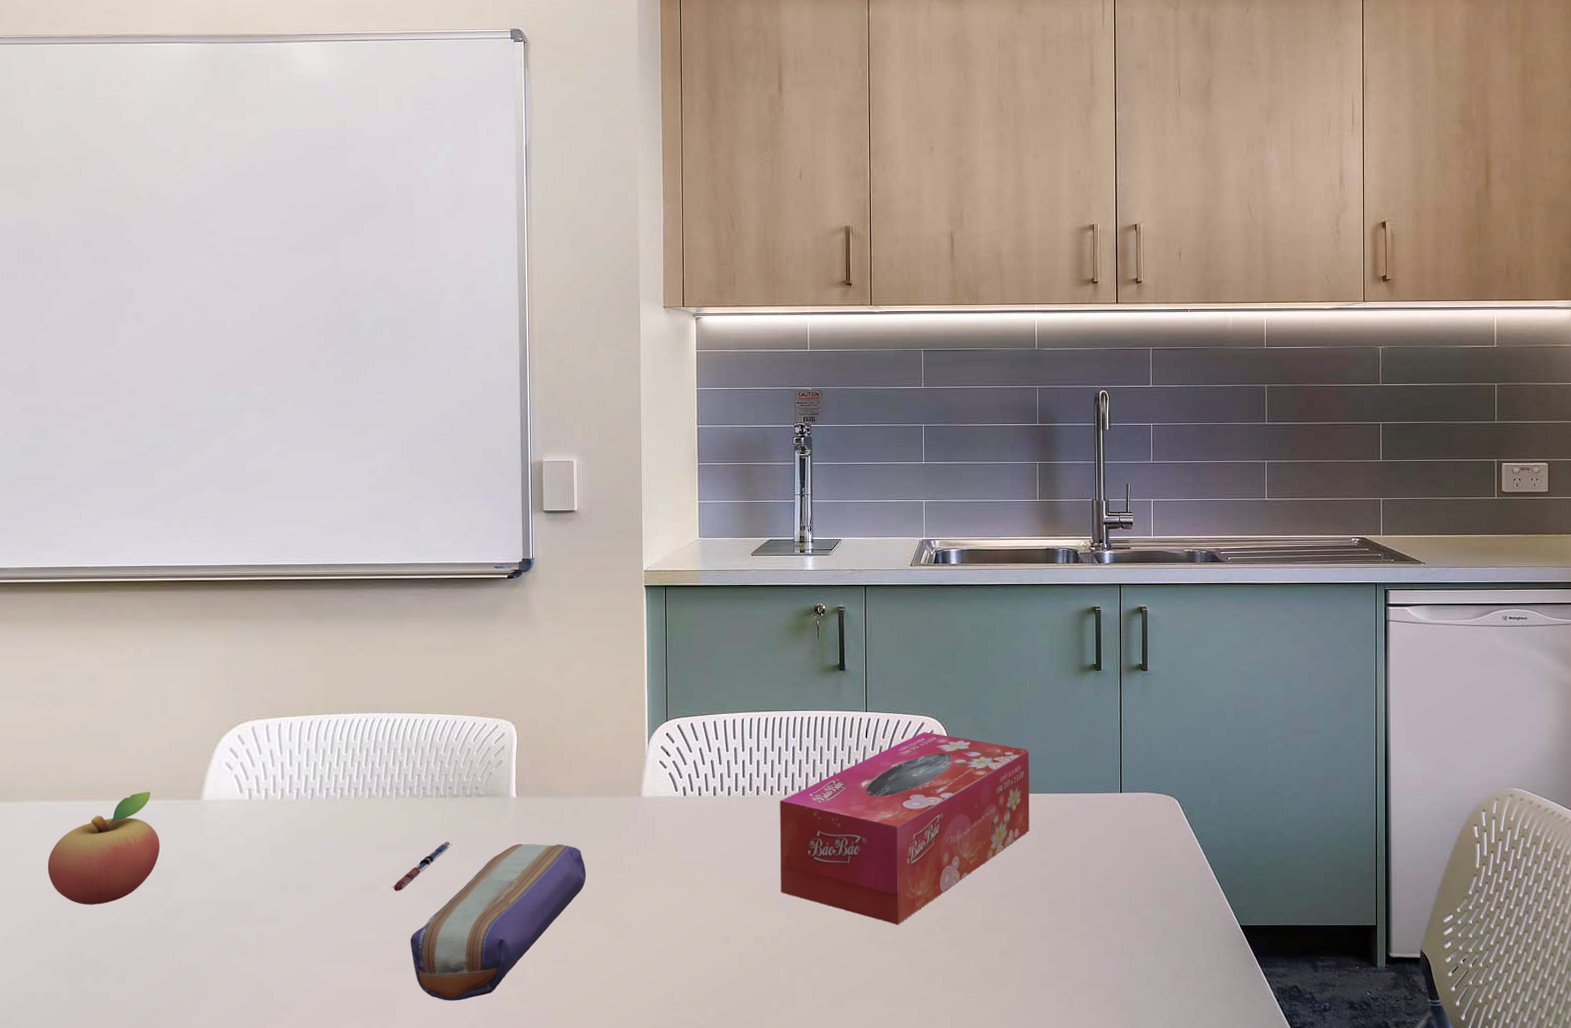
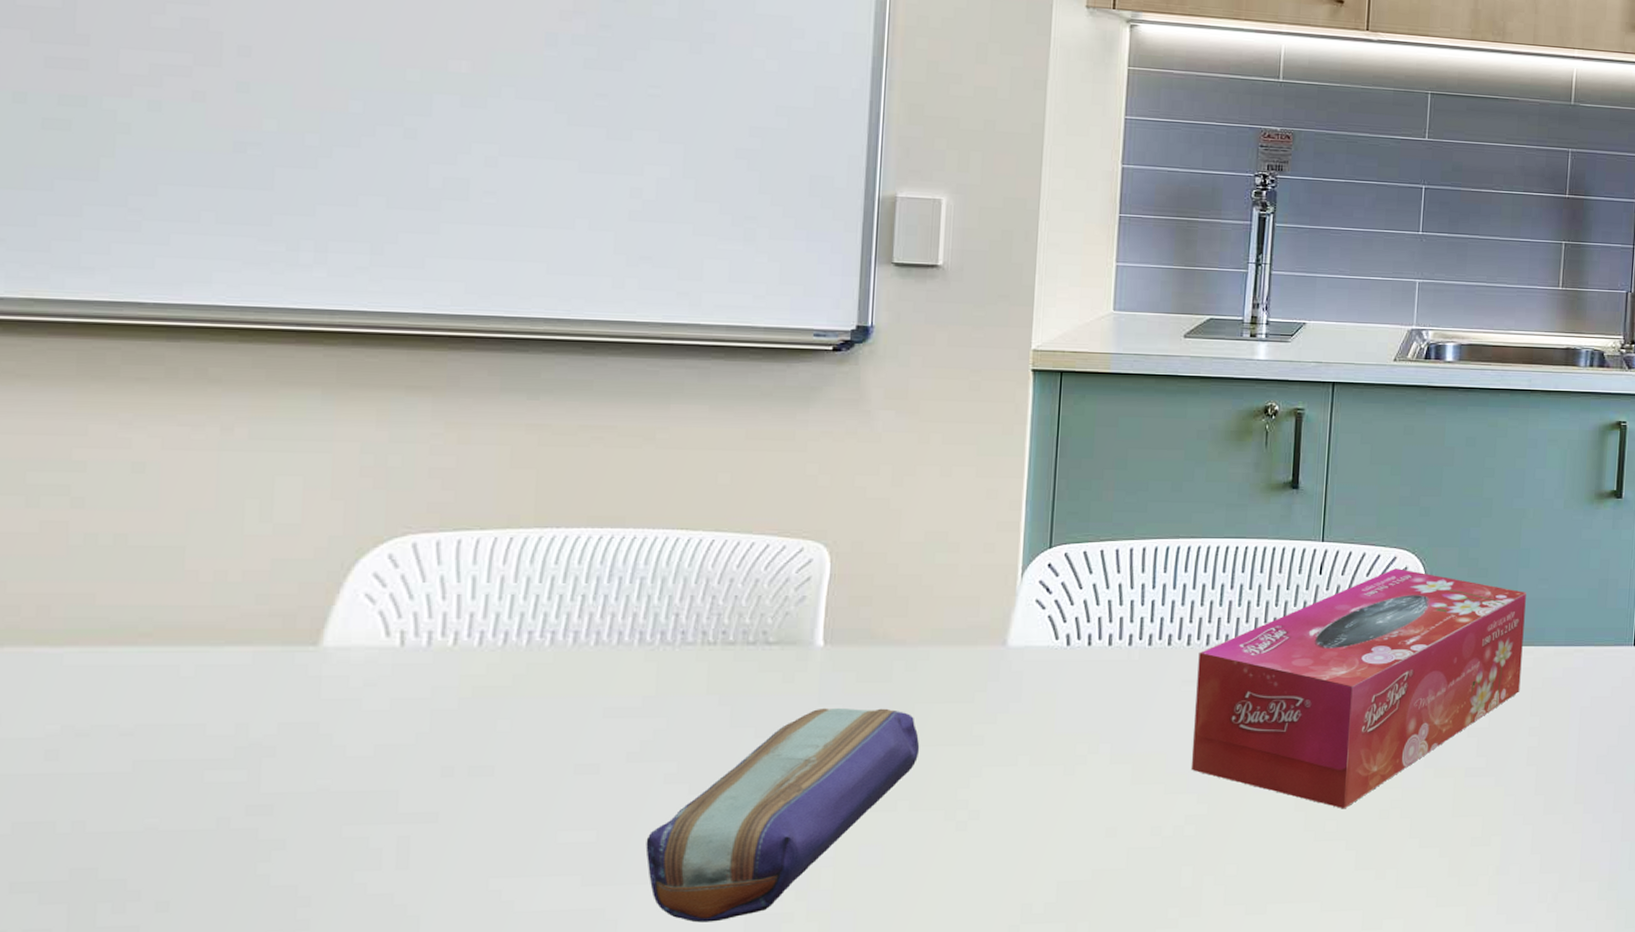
fruit: present [47,791,160,905] -> none [41,633,245,799]
pen: present [391,841,453,891] -> none [621,705,723,774]

